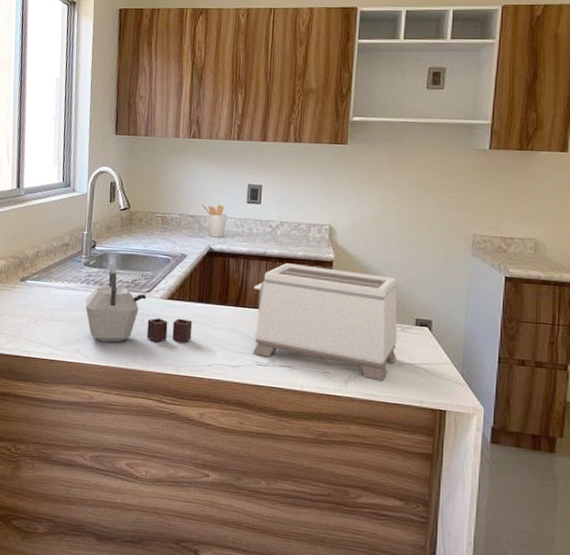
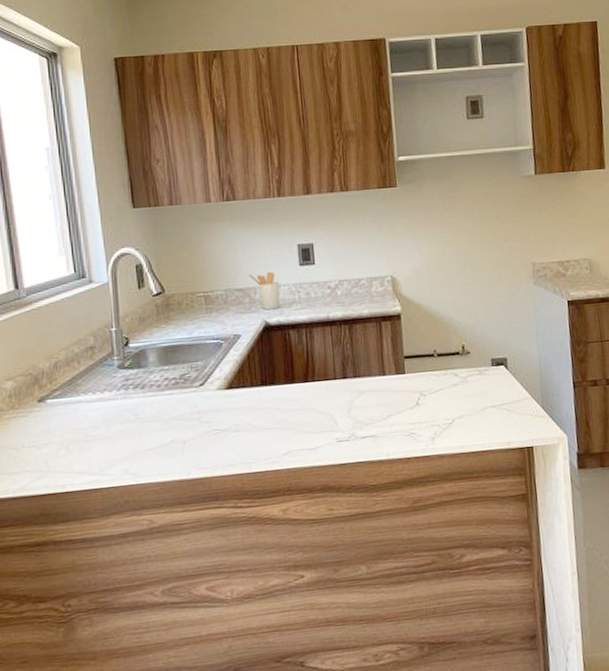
kettle: present [85,265,193,343] -> none [126,362,261,454]
toaster: present [253,263,398,382] -> none [321,320,479,431]

